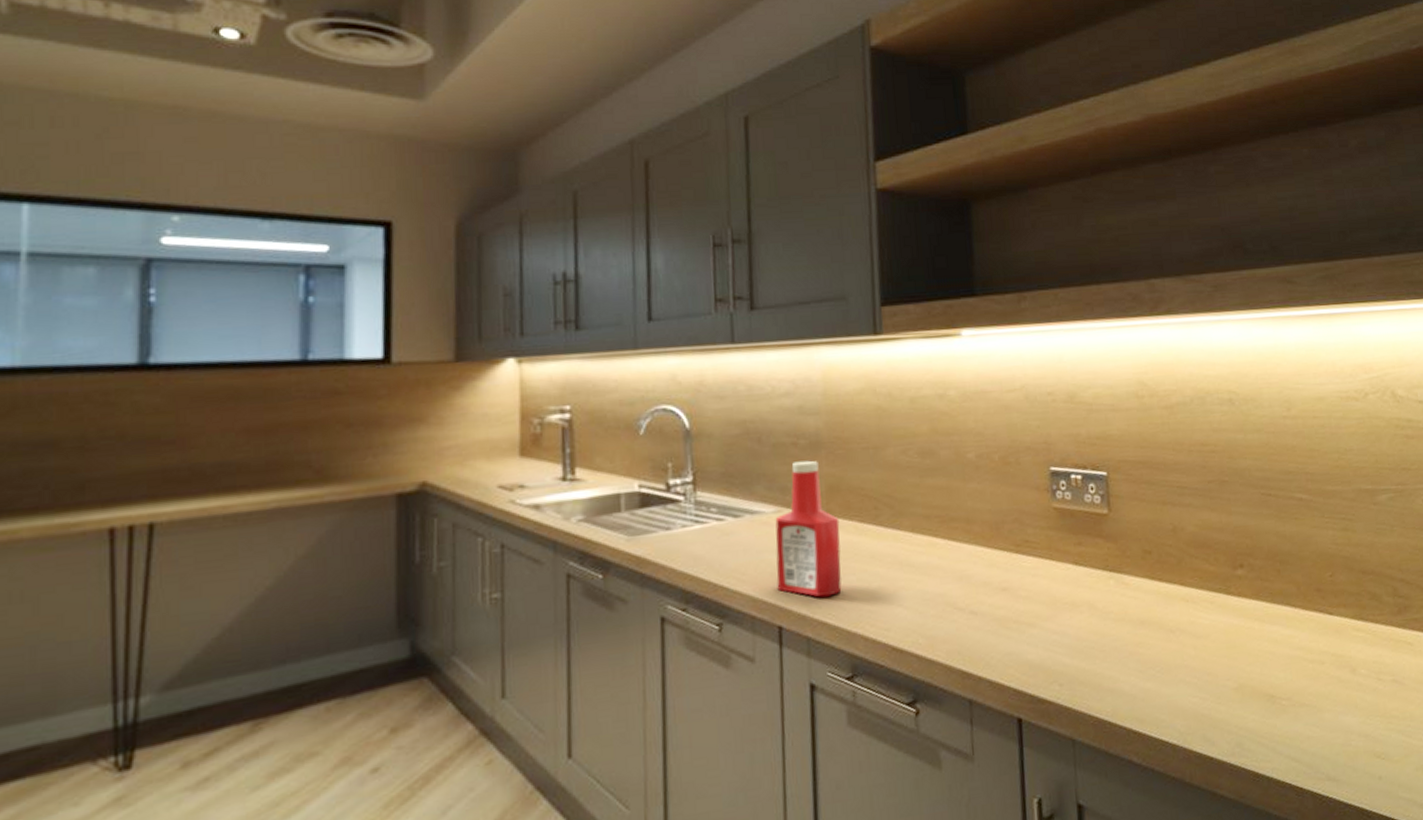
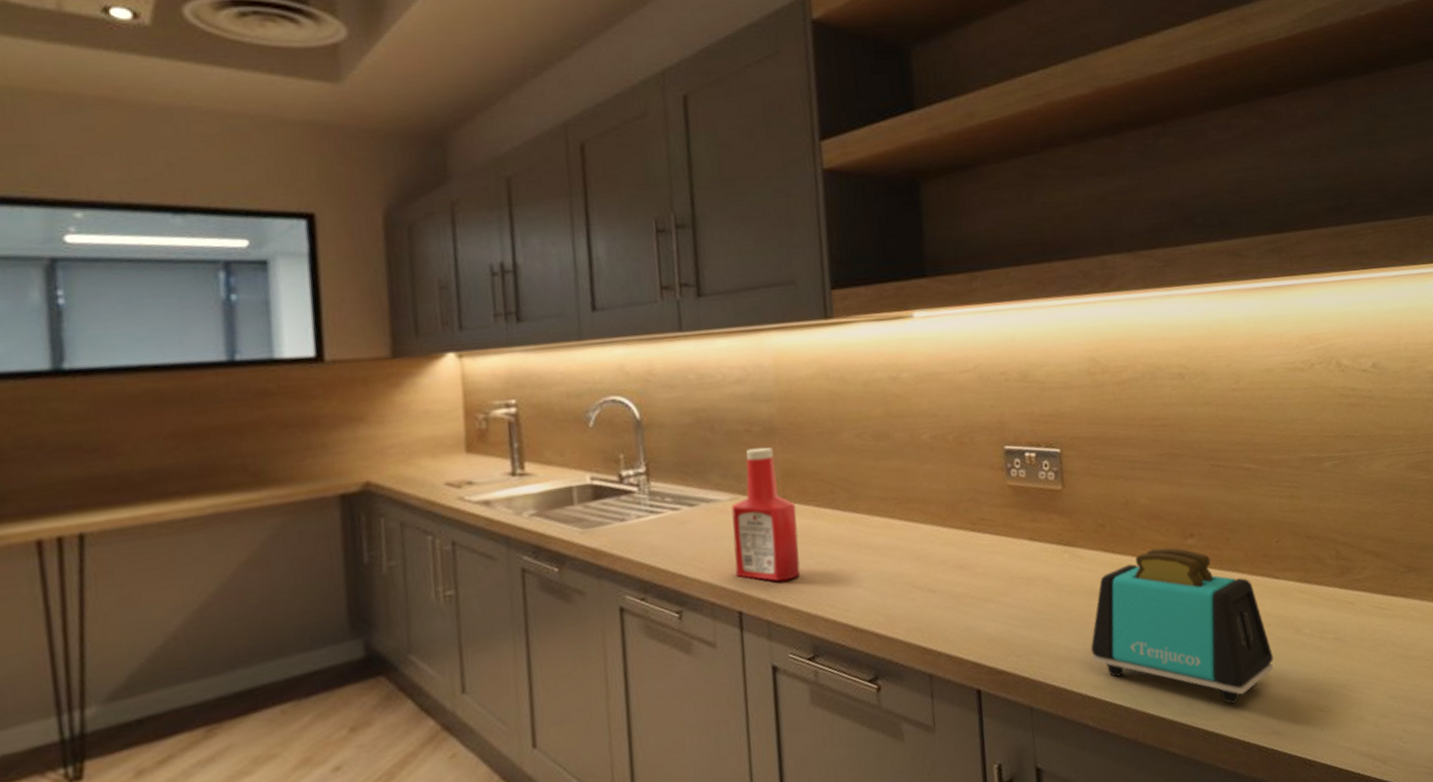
toaster: none [1135,577,1328,746] -> present [1090,547,1273,704]

